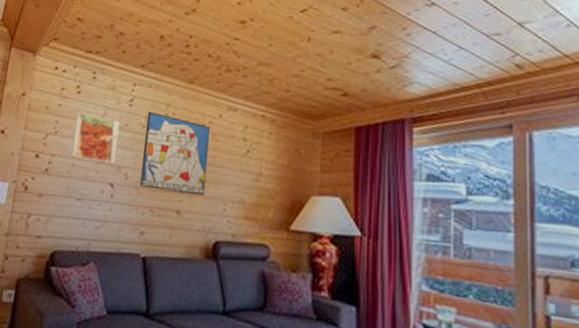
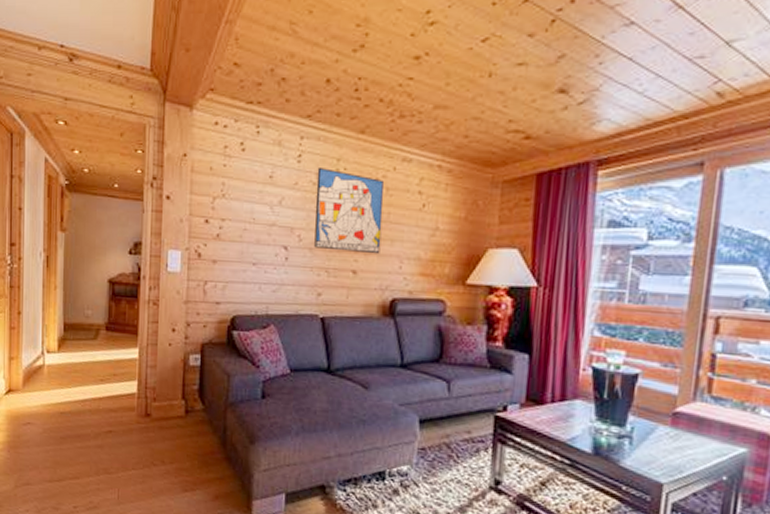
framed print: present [71,112,120,164] -> none [241,172,289,226]

